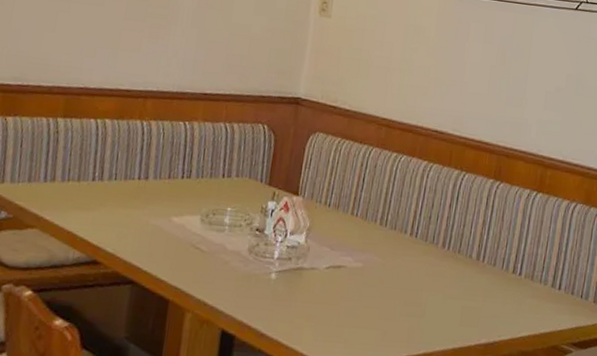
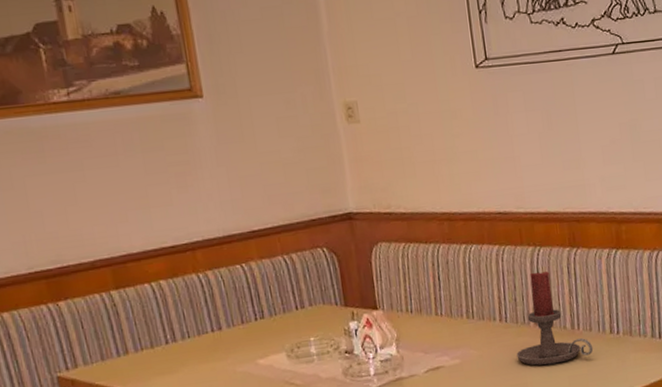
candle holder: none [417,195,493,291] -> present [516,271,594,366]

